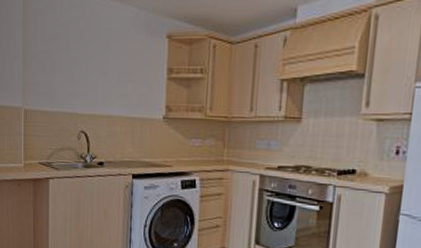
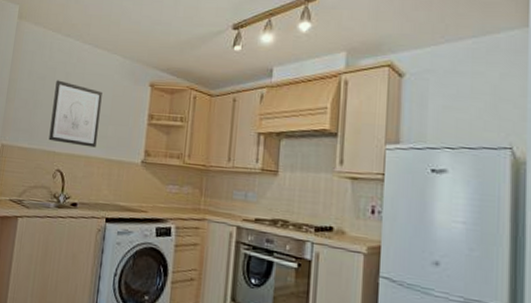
wall art: none [69,38,119,106] -> present [48,80,103,148]

